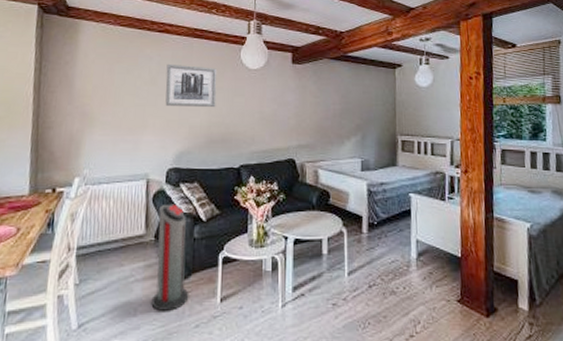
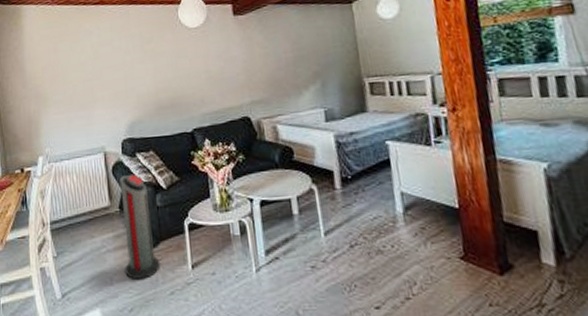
wall art: present [165,63,217,108] -> none [107,32,160,78]

